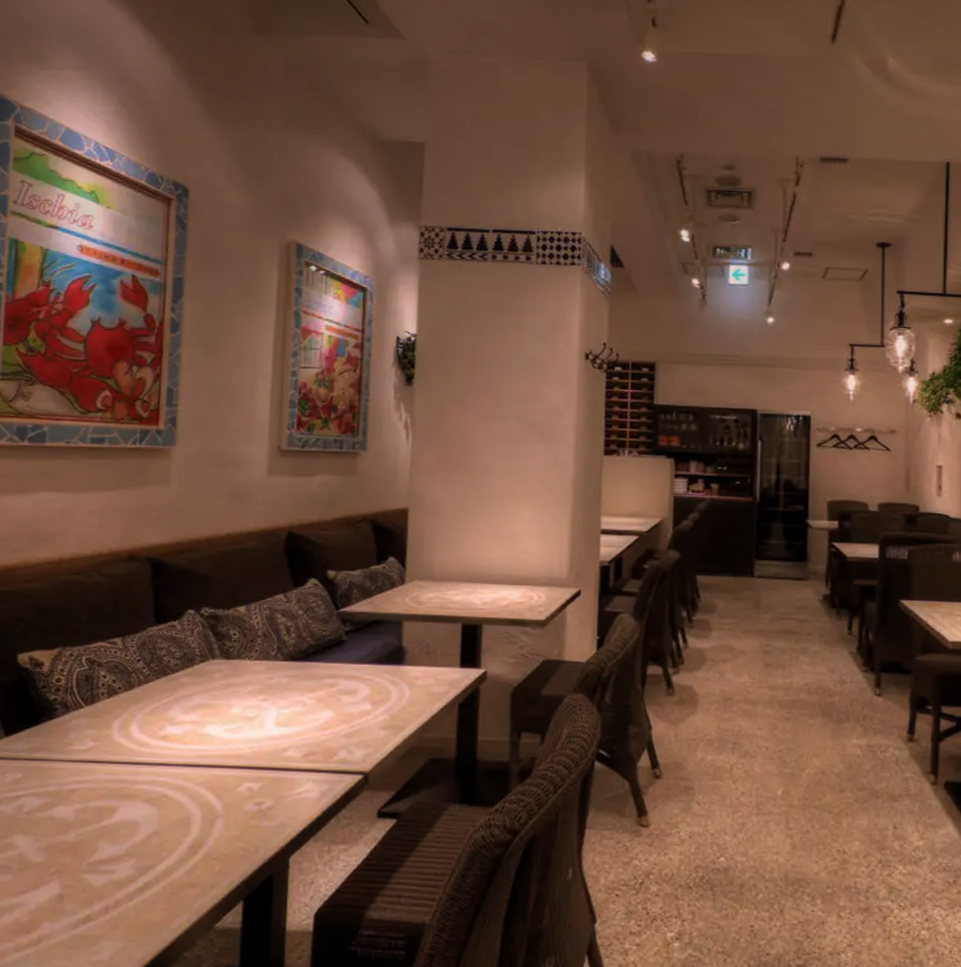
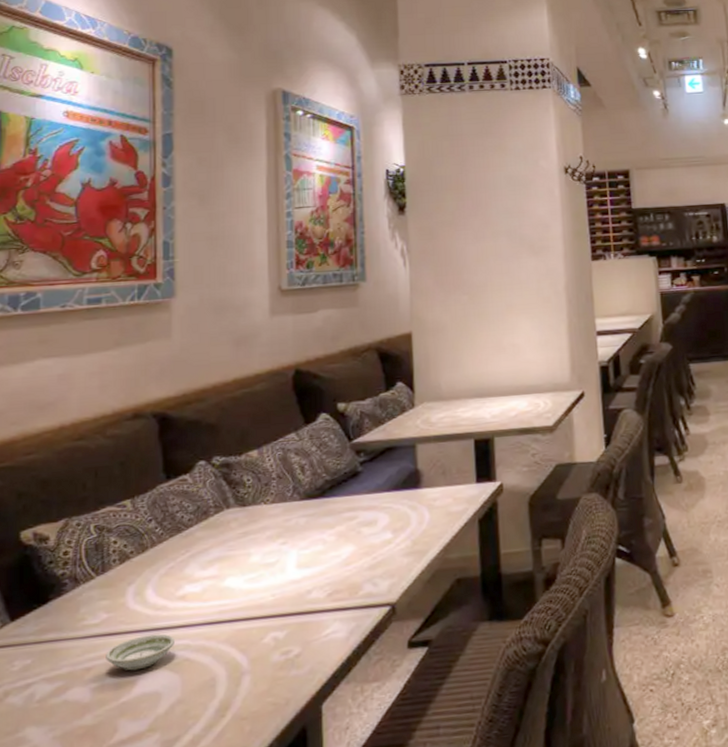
saucer: none [90,767,156,799] -> present [106,633,176,671]

